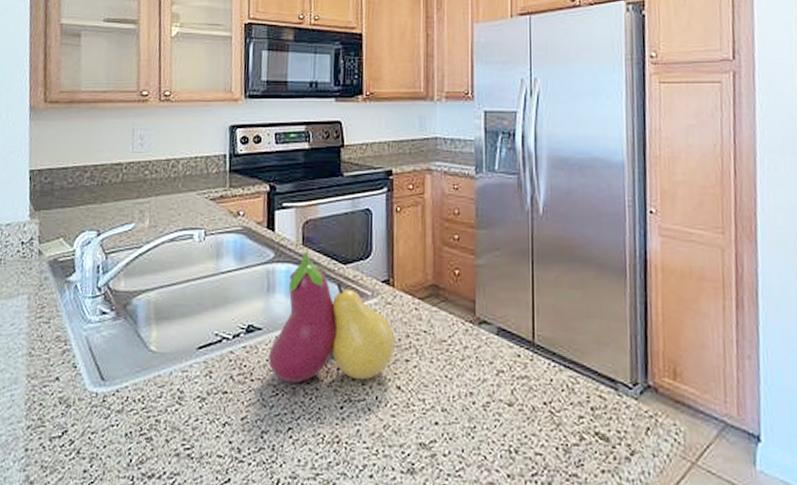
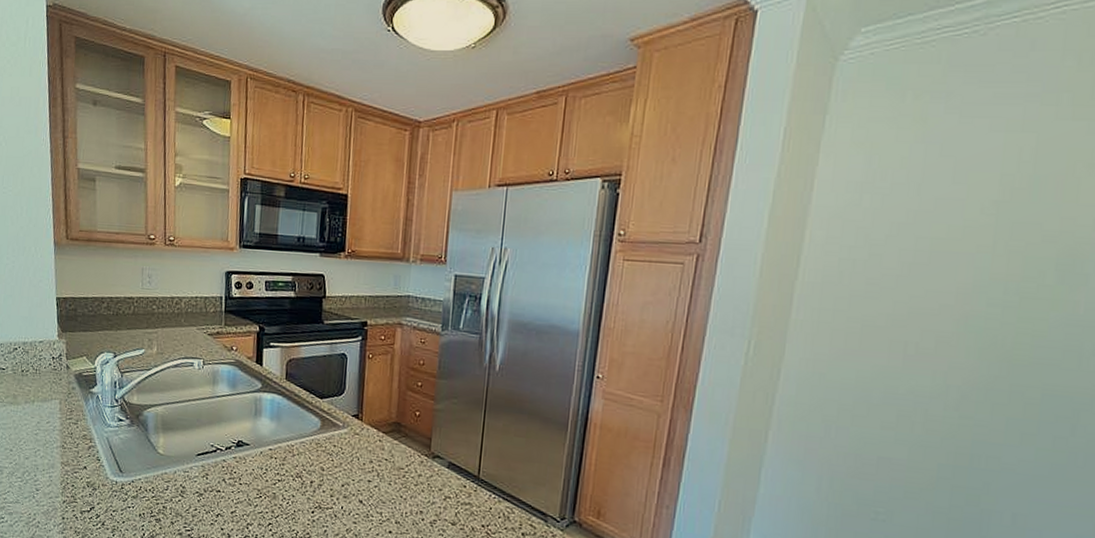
fruit: present [268,252,395,384] -> none [254,385,361,493]

